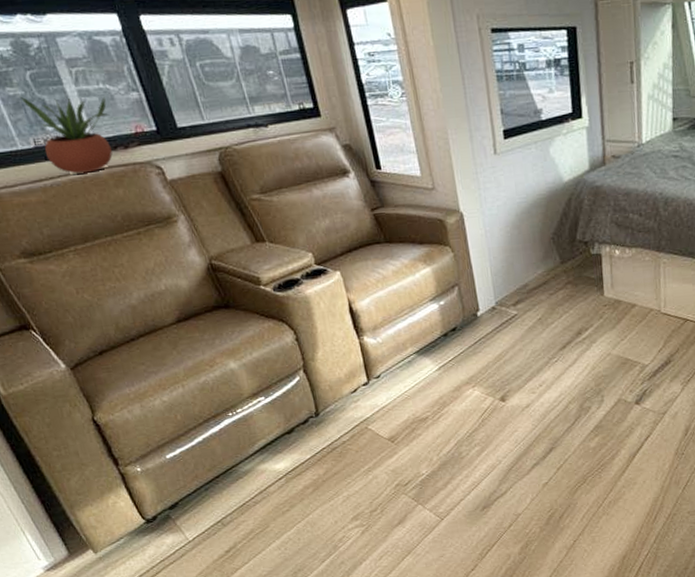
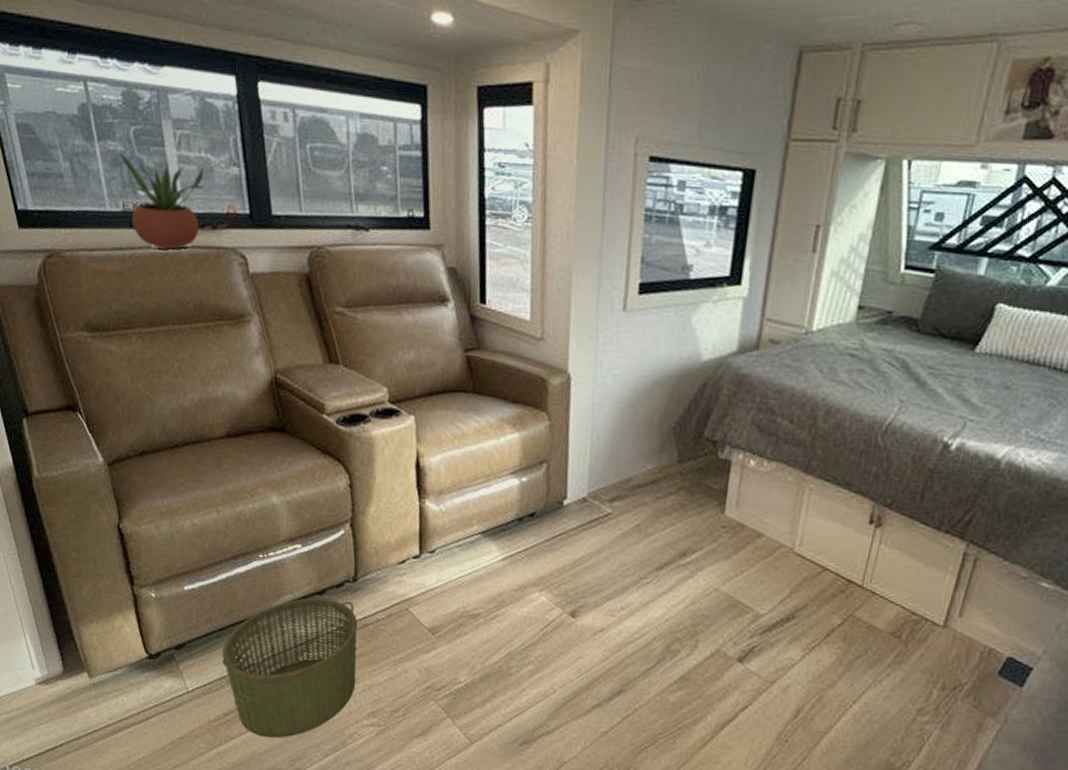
basket: none [212,432,336,561] -> present [222,597,357,738]

